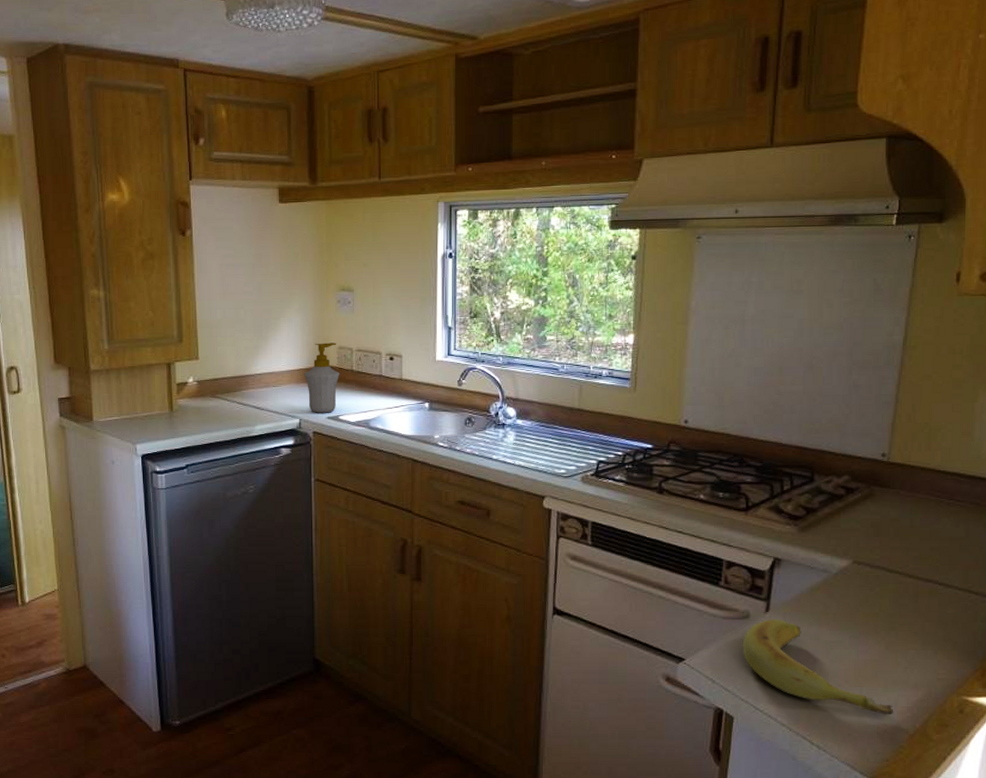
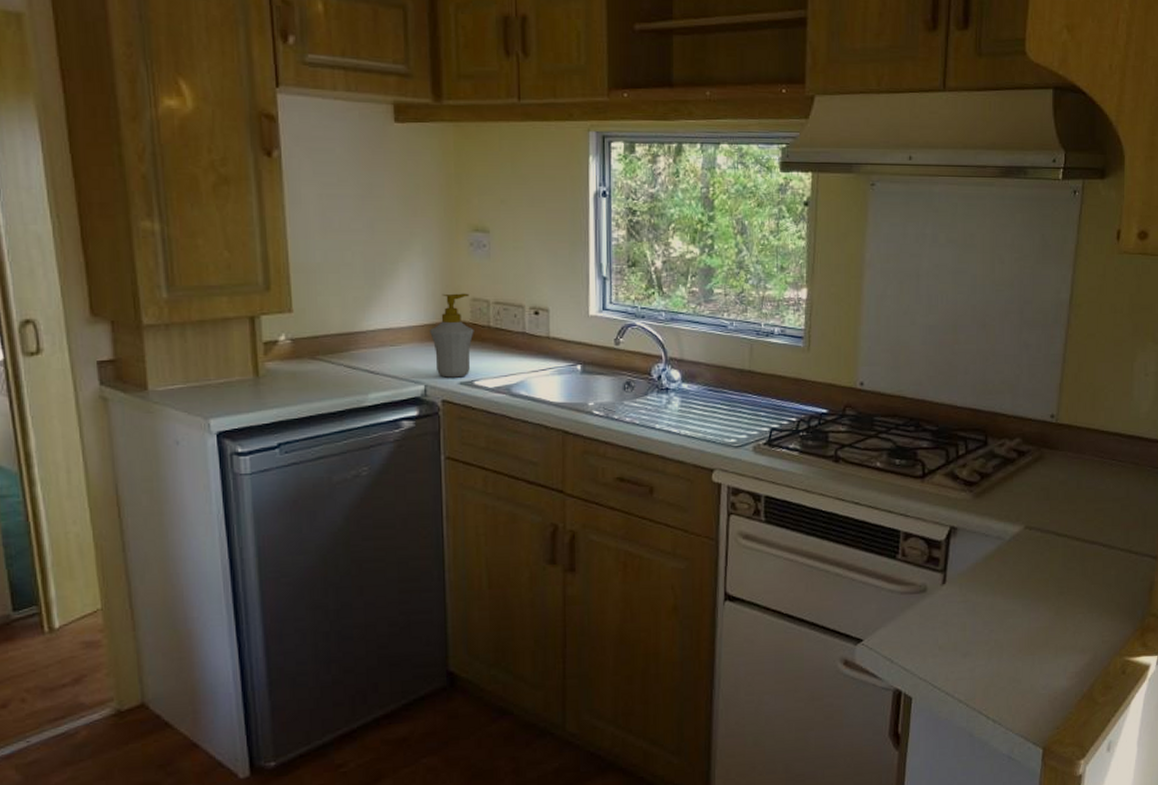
banana: present [742,619,894,714] -> none [920,591,1064,681]

